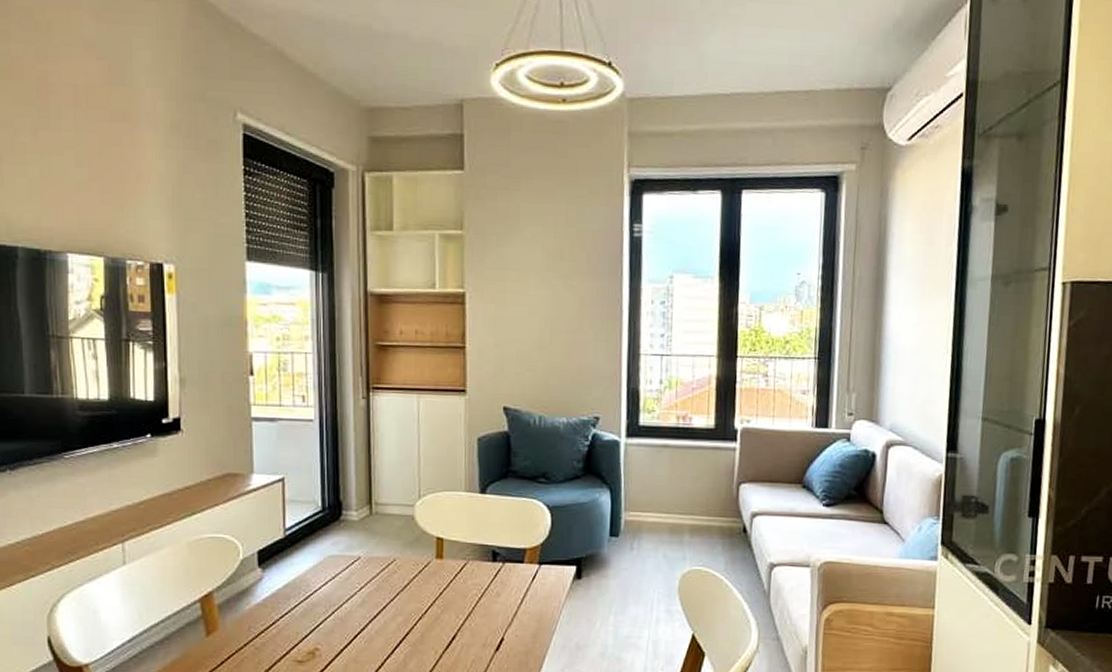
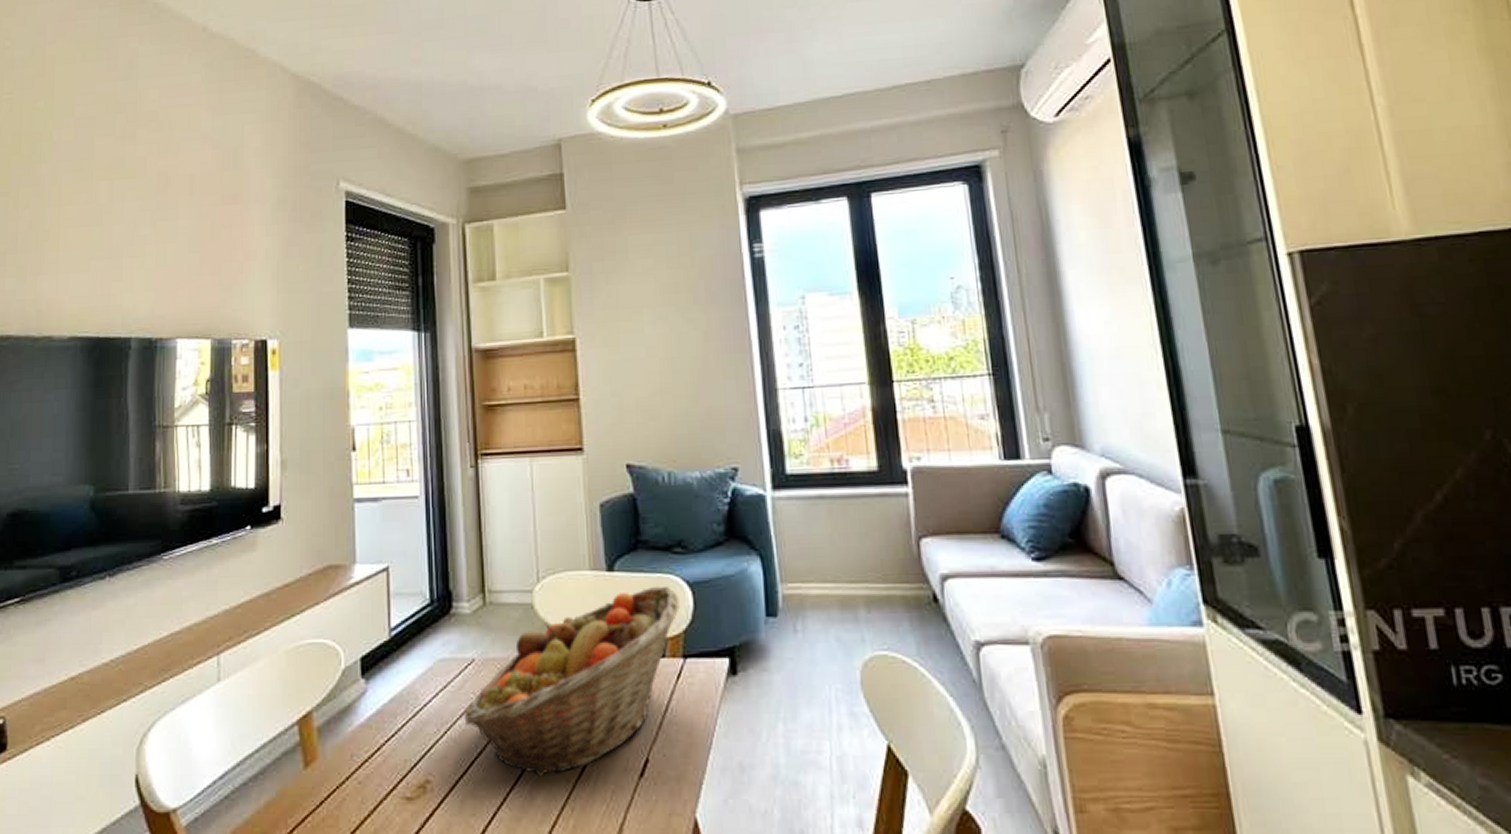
fruit basket: none [349,507,540,649] -> present [464,585,680,777]

